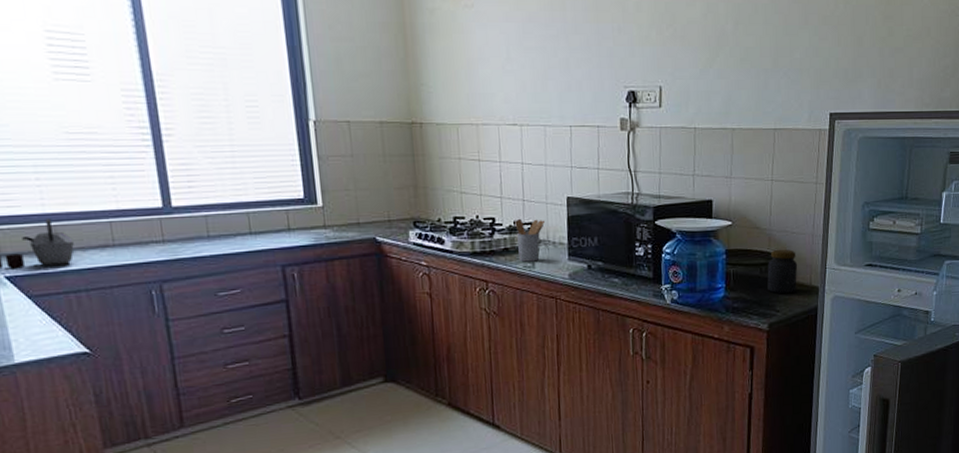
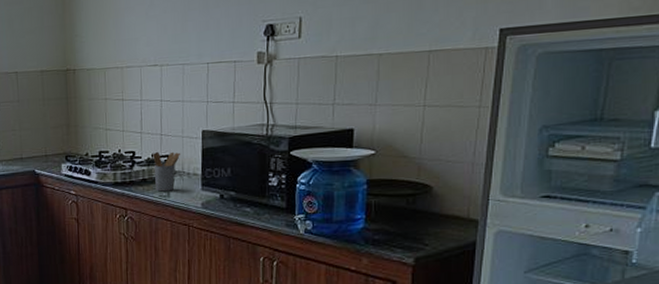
jar: present [767,249,798,294] -> none [415,178,453,227]

